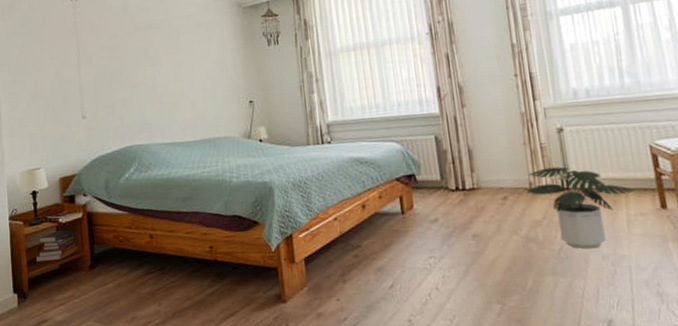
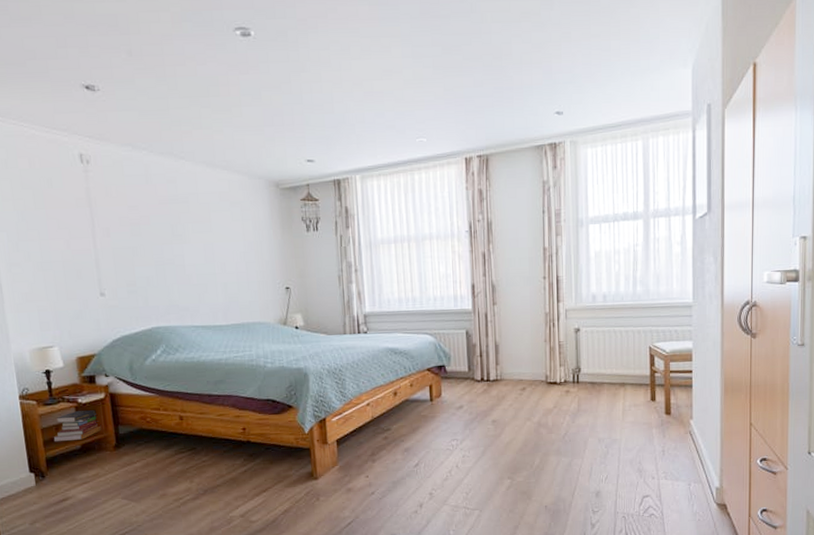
potted plant: present [526,166,634,249] -> none [543,363,631,434]

